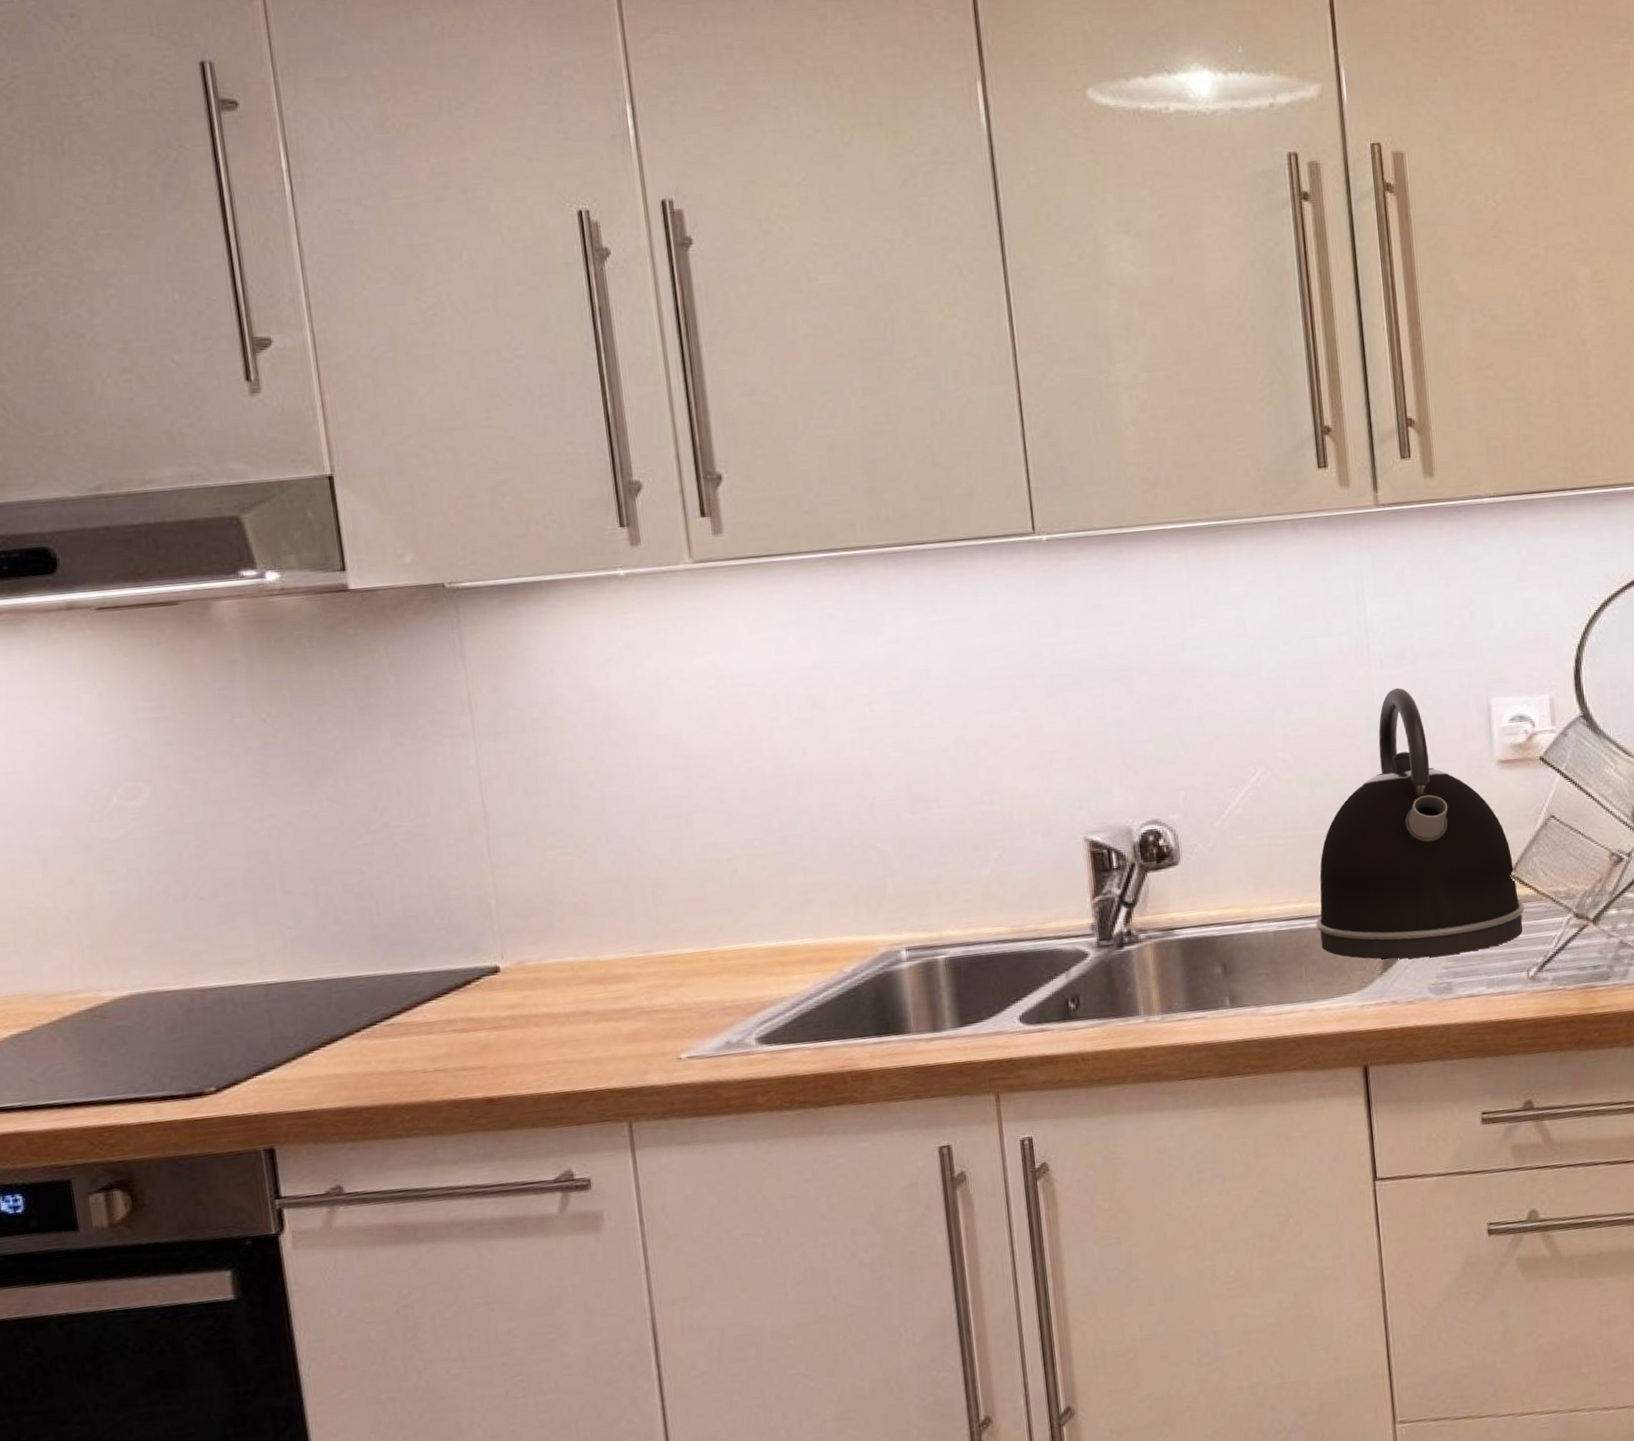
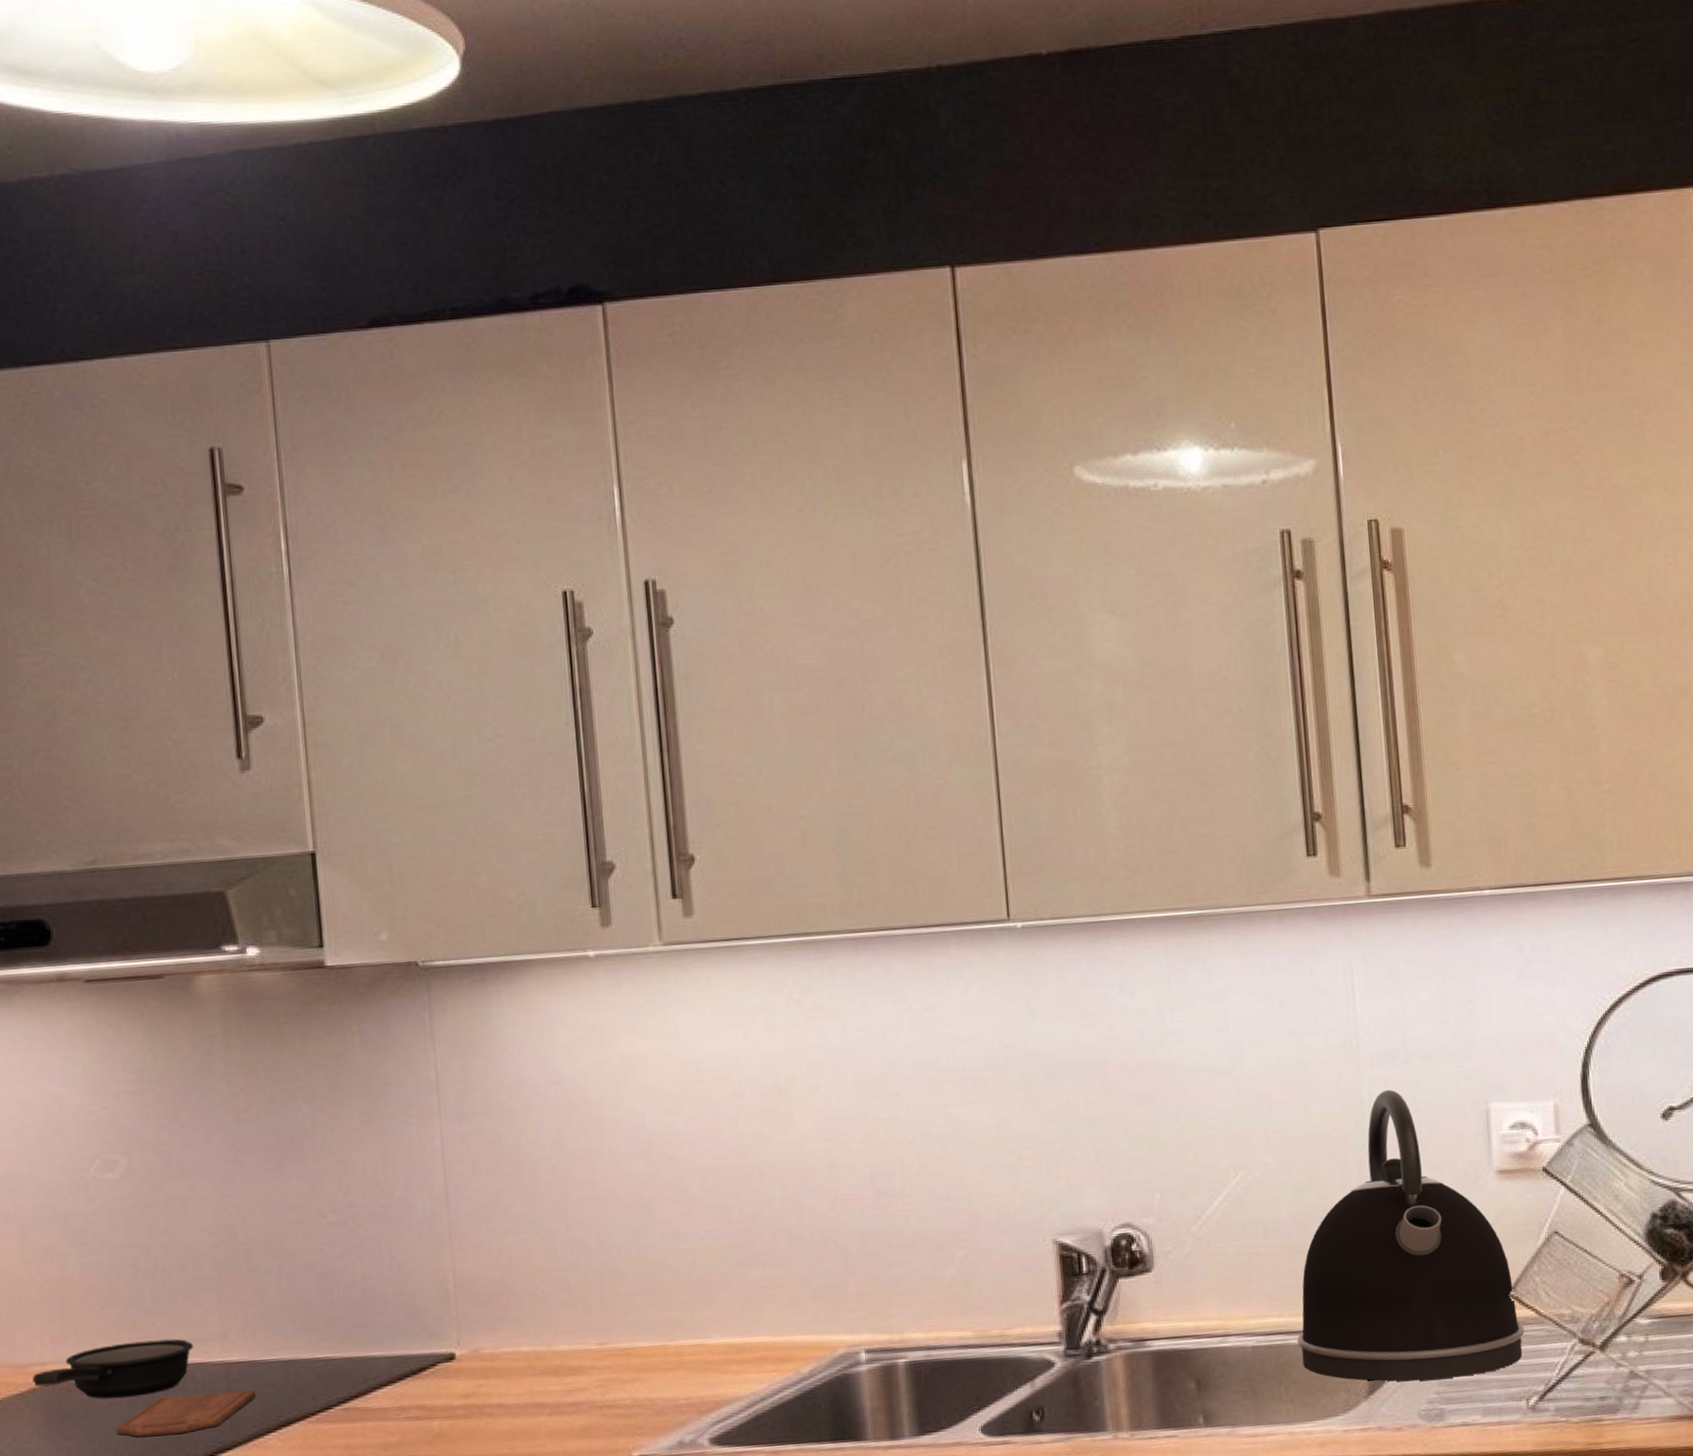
frying pan: none [63,962,231,1024] -> present [33,1339,194,1399]
cutting board: none [154,1010,298,1061] -> present [117,1390,256,1437]

